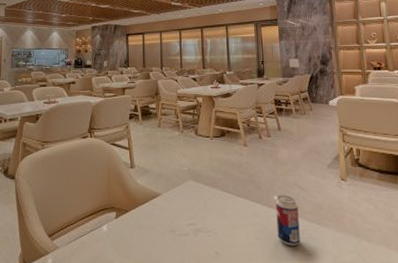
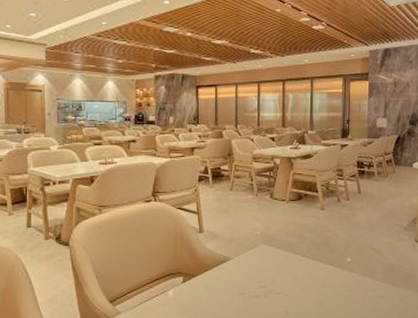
beverage can: present [275,195,300,246] -> none [347,257,370,304]

